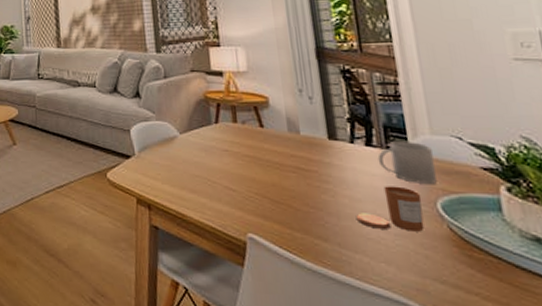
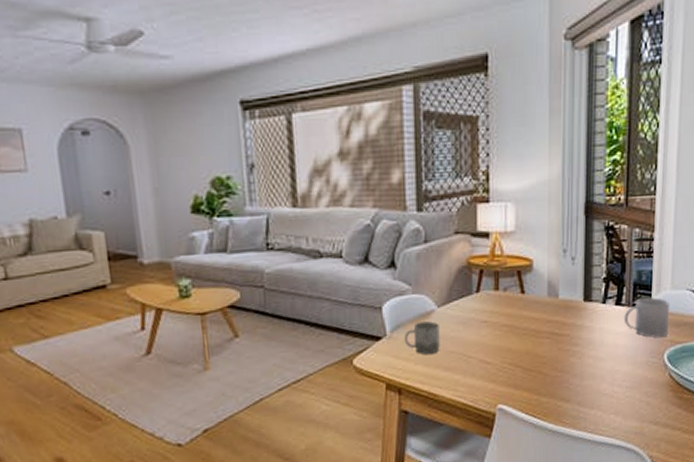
cup: none [150,146,185,175] -> present [404,321,440,354]
candle: present [355,186,425,232] -> none [596,342,653,384]

